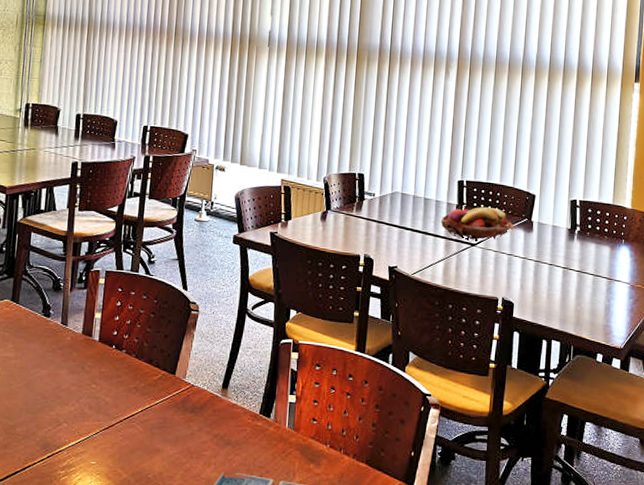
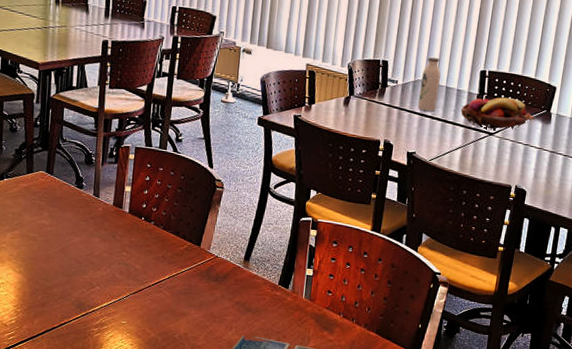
water bottle: none [396,168,418,224] -> present [417,56,441,112]

